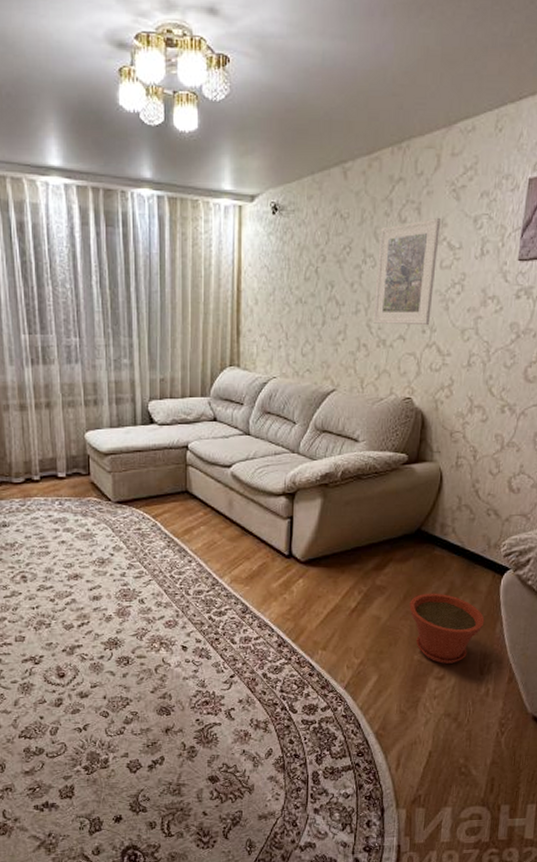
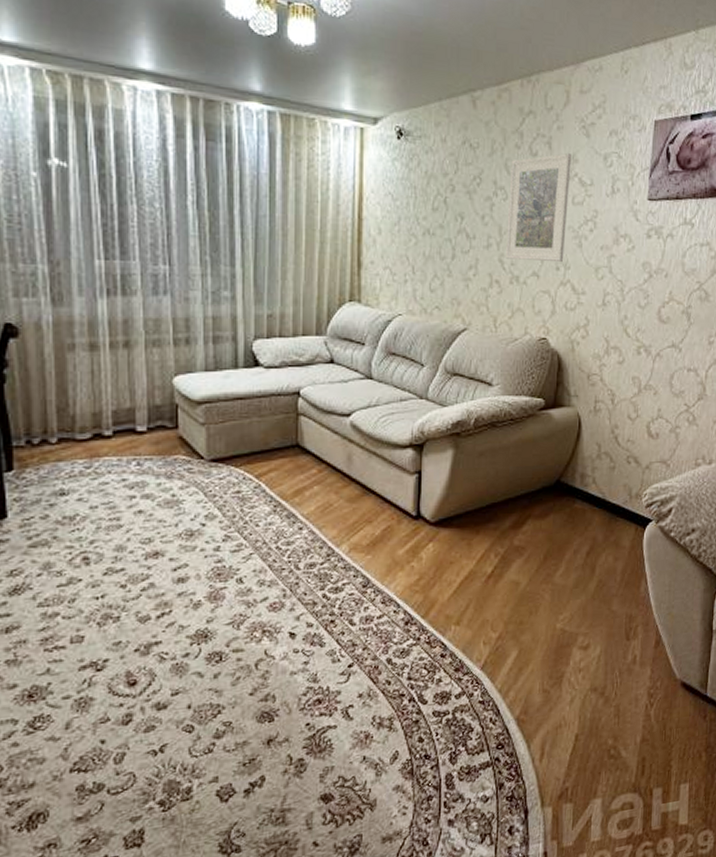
plant pot: present [409,593,485,664] -> none [550,551,629,631]

